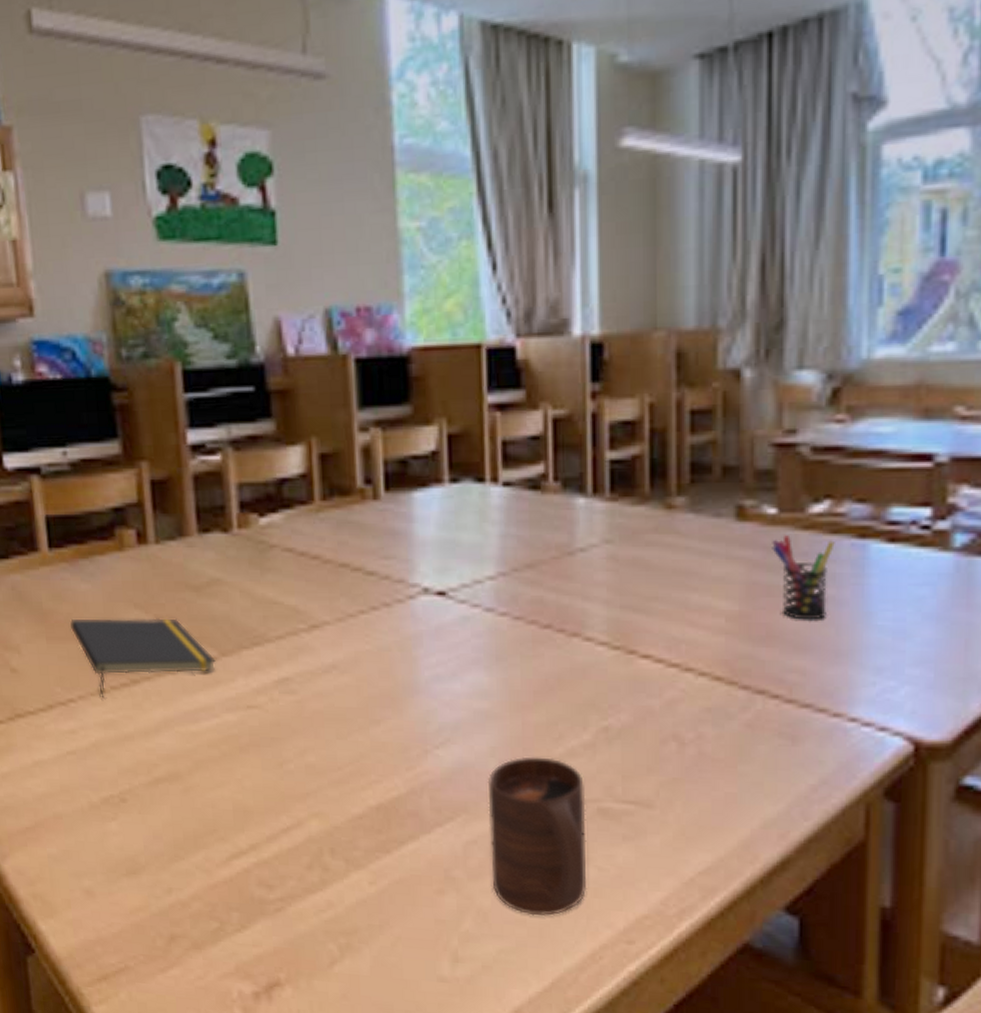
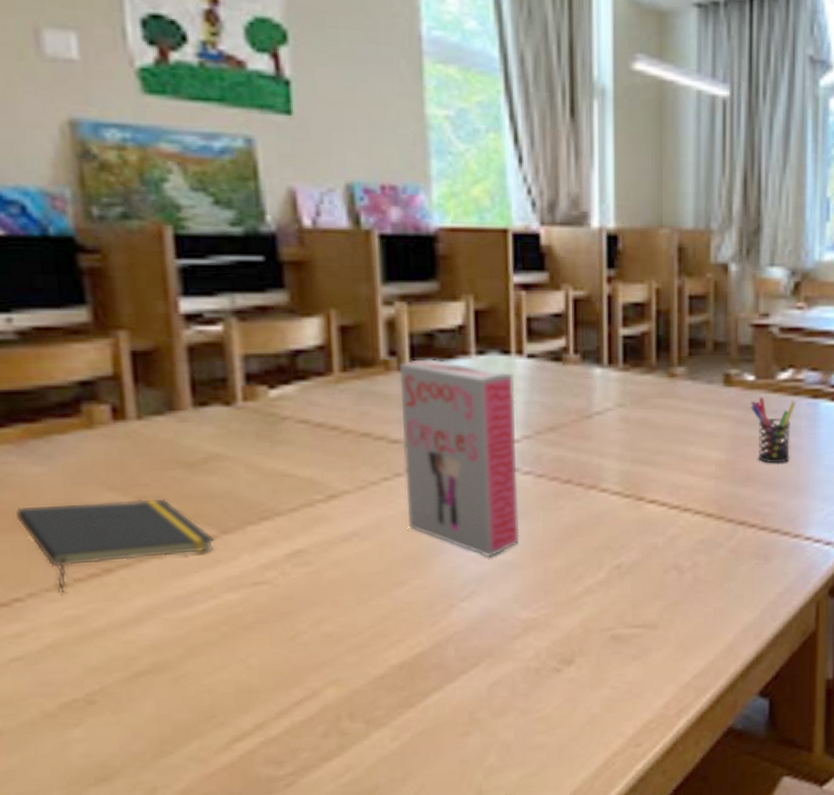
board game: none [374,487,496,704] -> present [399,359,520,558]
cup: present [487,756,587,916] -> none [511,597,602,740]

